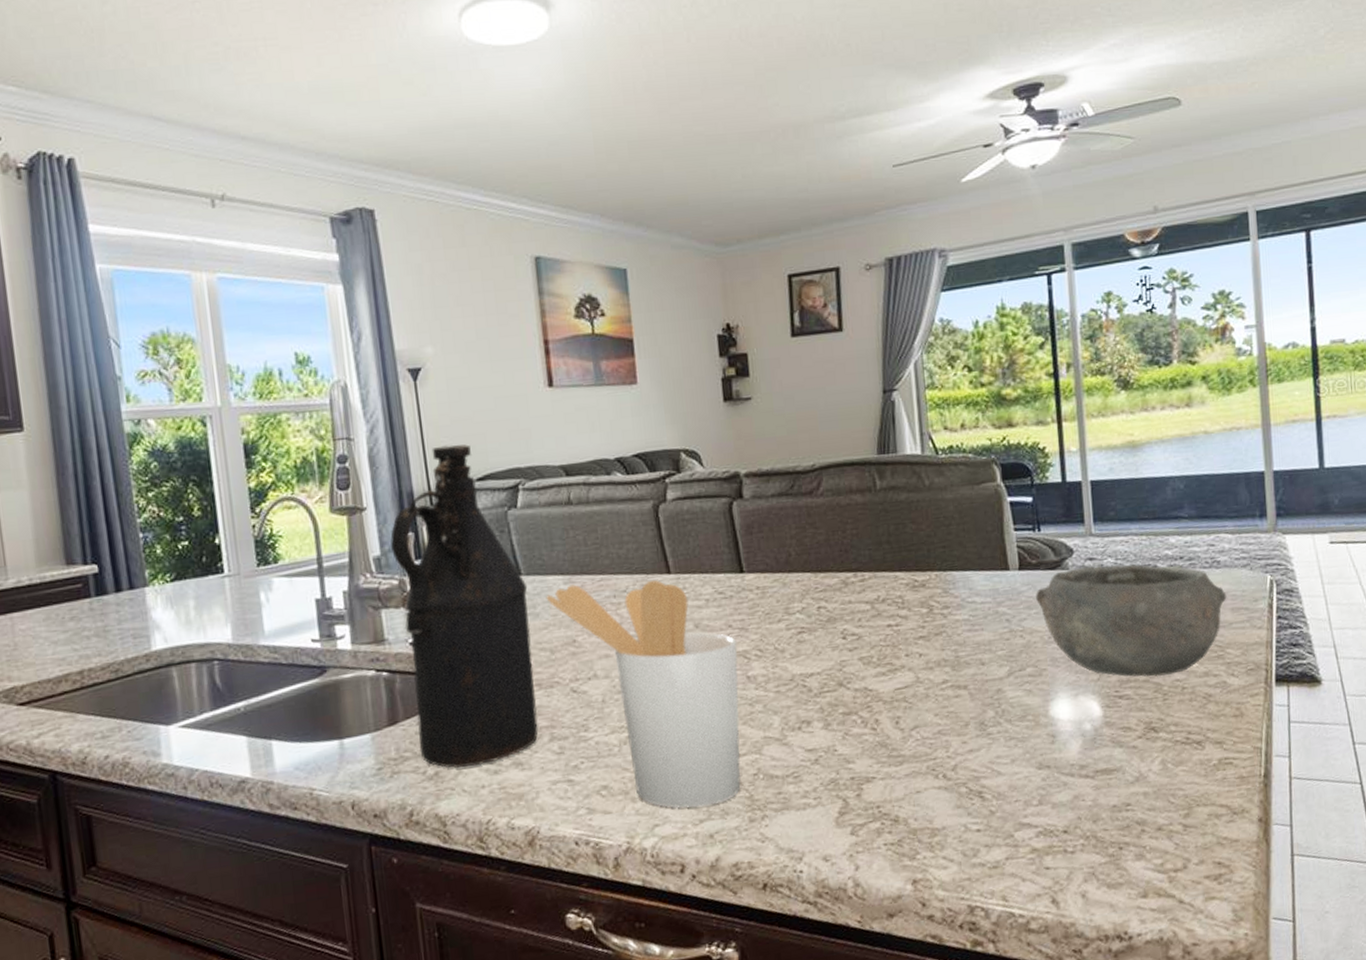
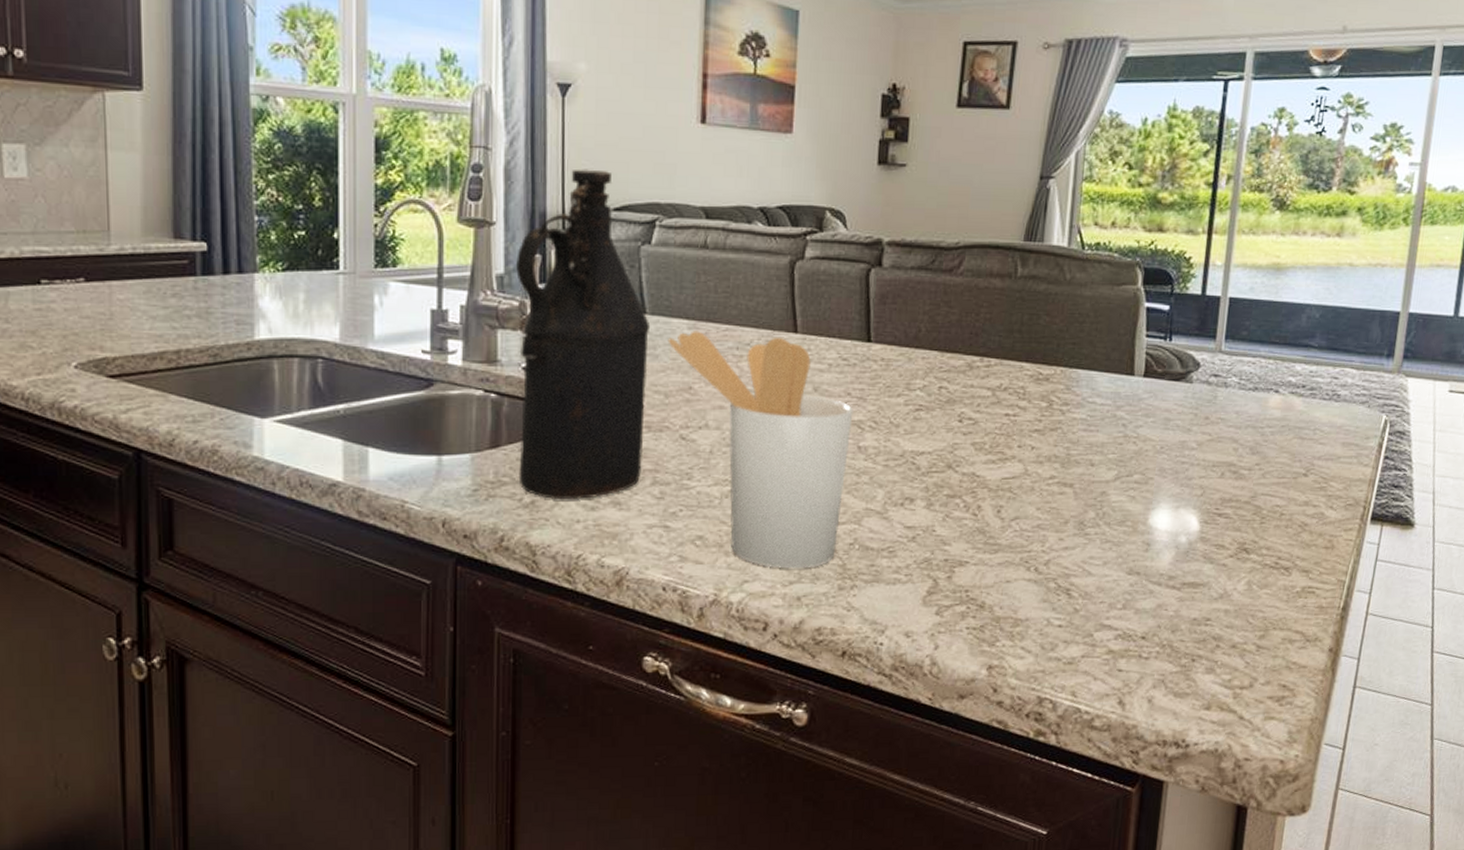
bowl: present [1035,564,1227,677] -> none [1154,382,1341,500]

